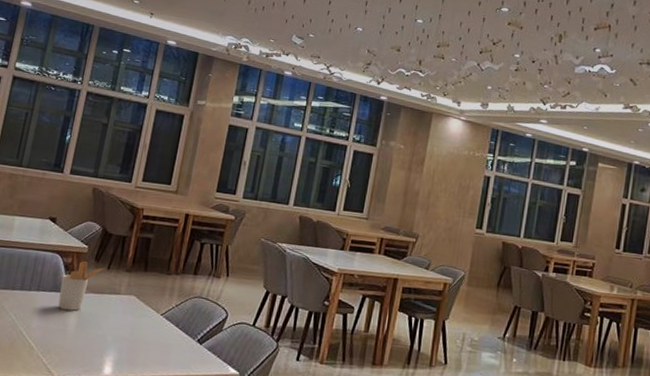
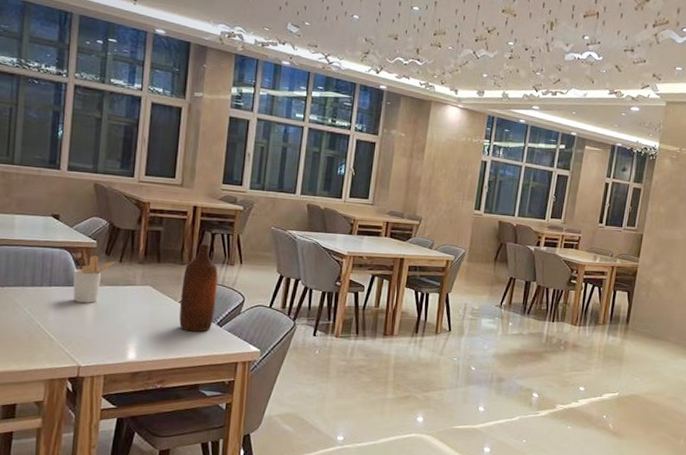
bottle: none [159,253,204,349] -> present [179,243,218,332]

